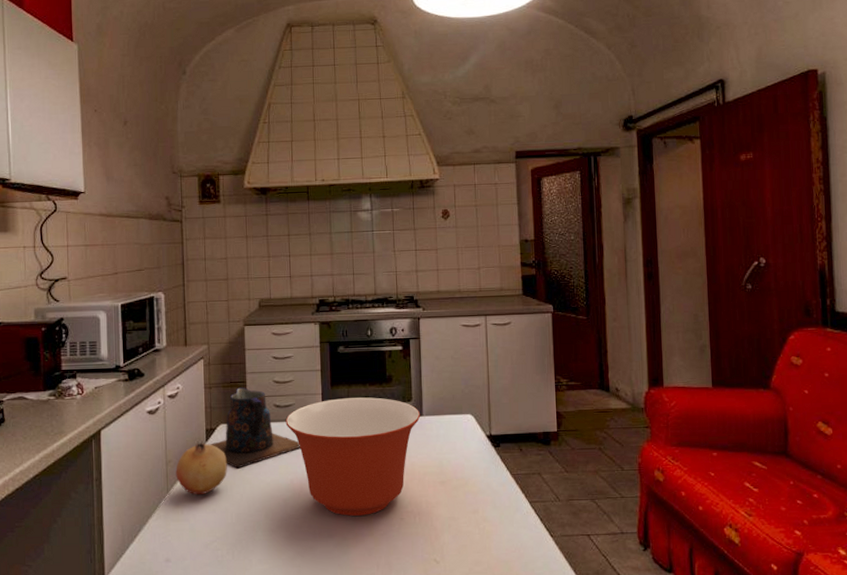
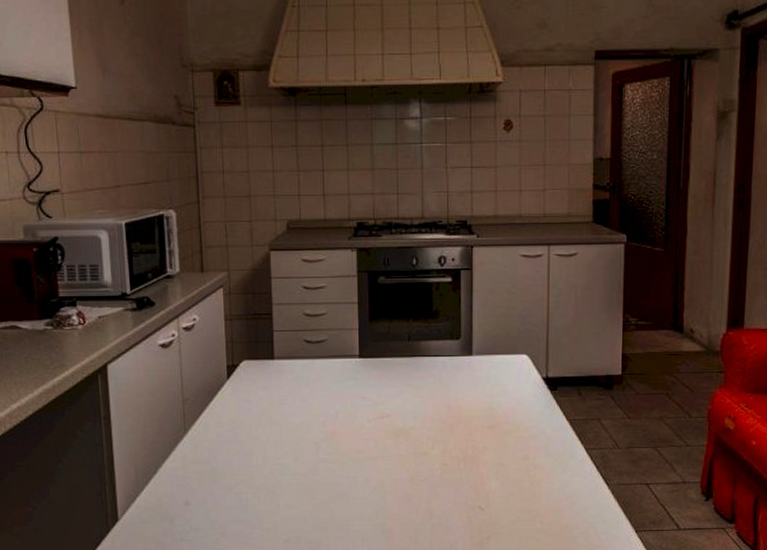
fruit: present [176,442,227,495] -> none [193,379,252,436]
pitcher: present [210,387,300,469] -> none [232,320,334,409]
mixing bowl: present [285,397,421,517] -> none [317,334,470,461]

